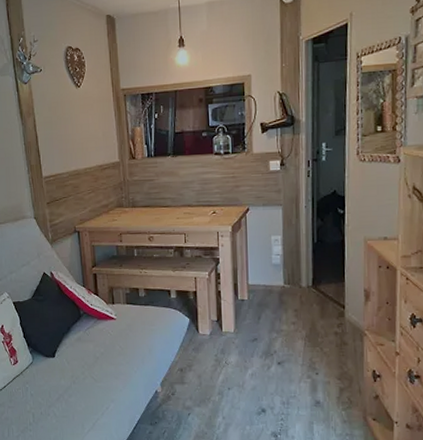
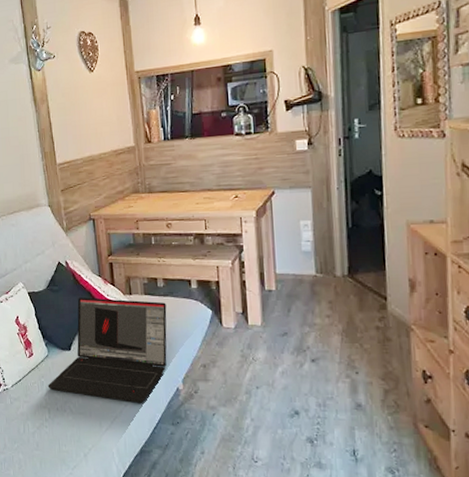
laptop: none [32,307,148,406] -> present [48,297,167,403]

